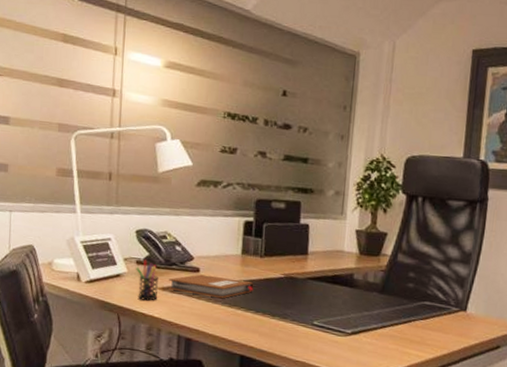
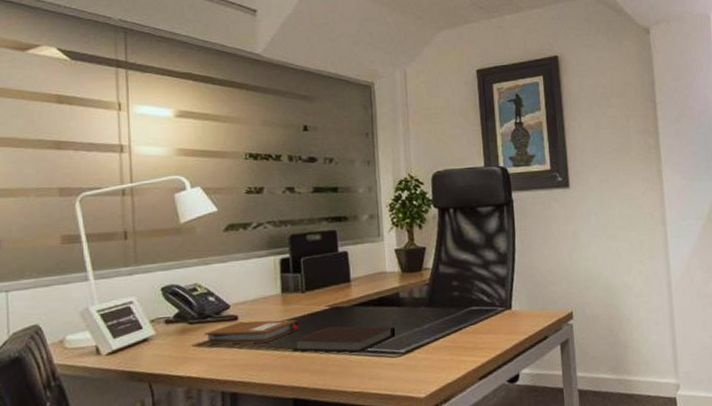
pen holder: present [136,260,158,301] -> none [165,317,194,362]
notebook: none [244,294,345,325] -> present [291,326,396,353]

